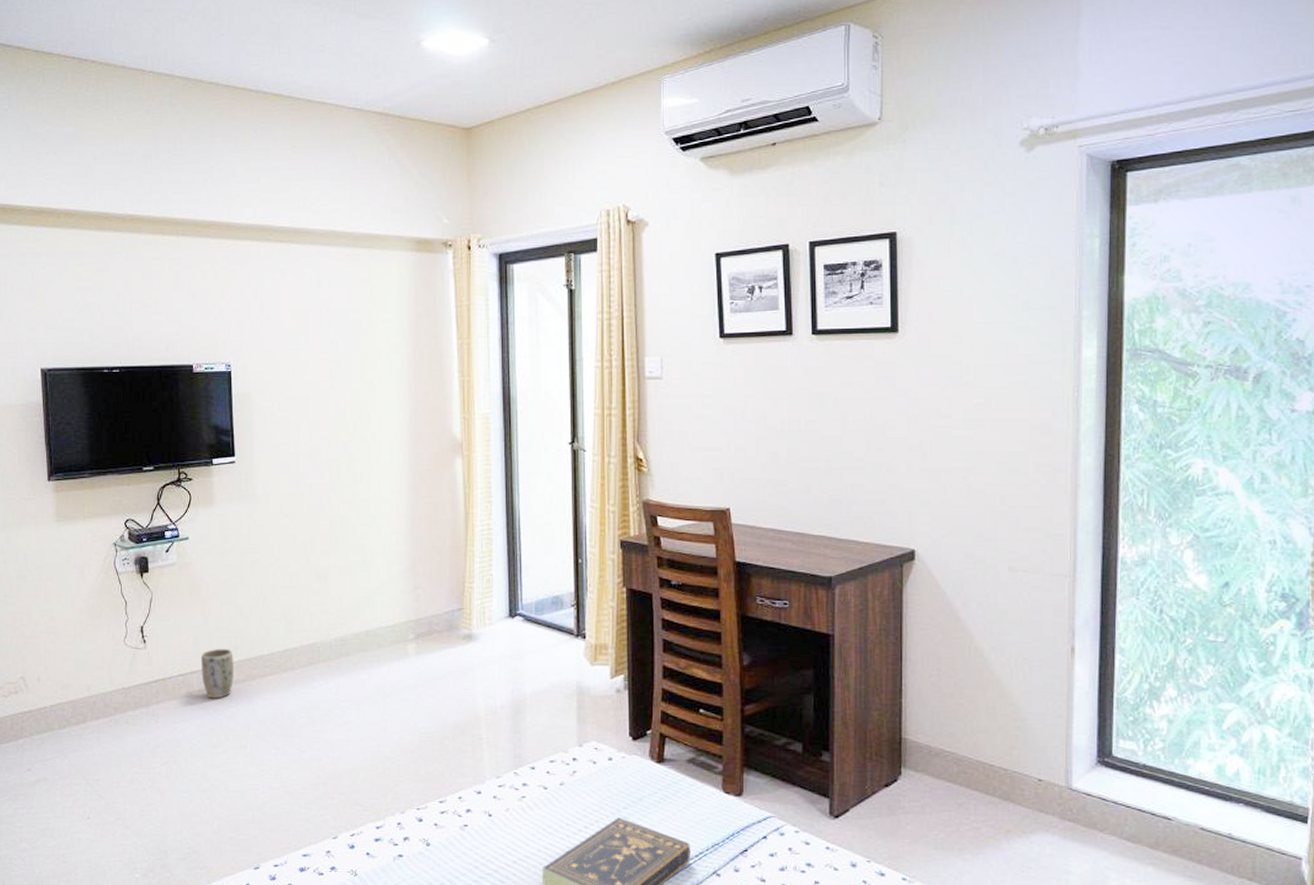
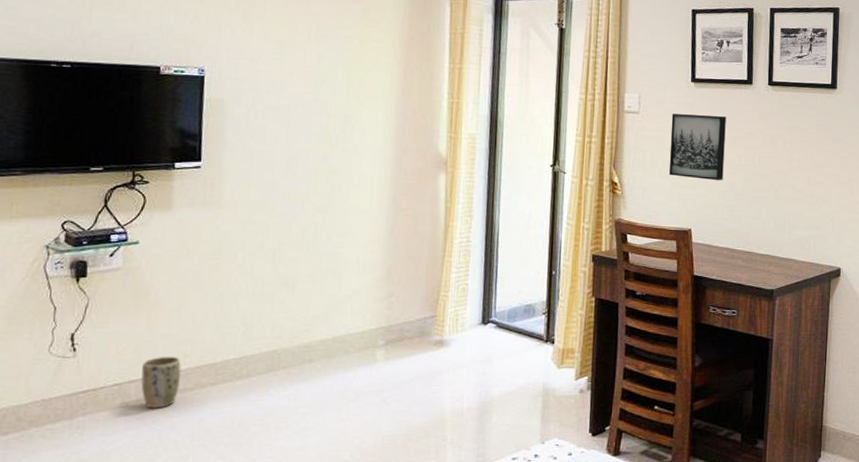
wall art: none [699,376,764,452] -> present [668,114,726,181]

